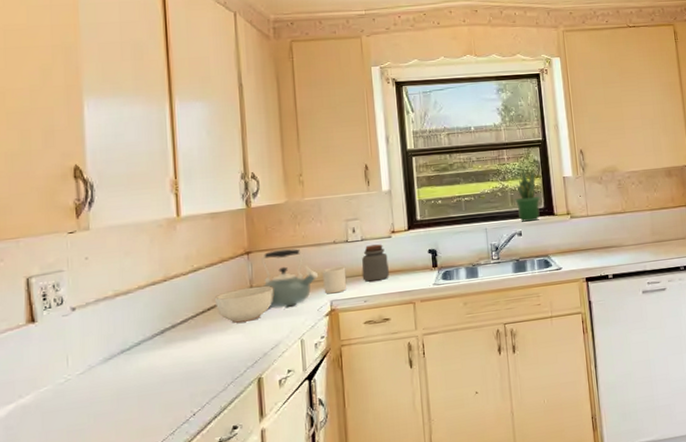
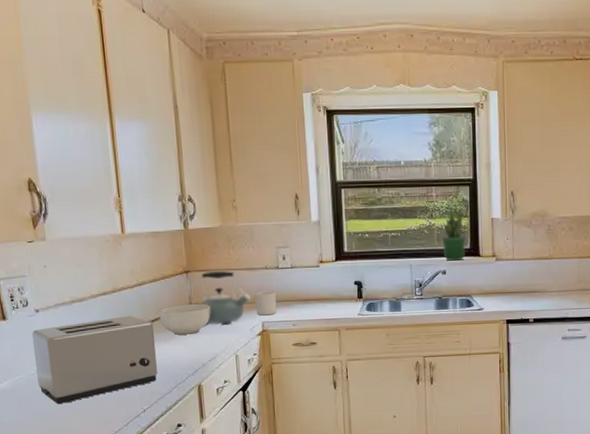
toaster: none [64,306,212,416] -> present [31,316,158,404]
jar: present [361,244,389,282] -> none [291,272,317,307]

